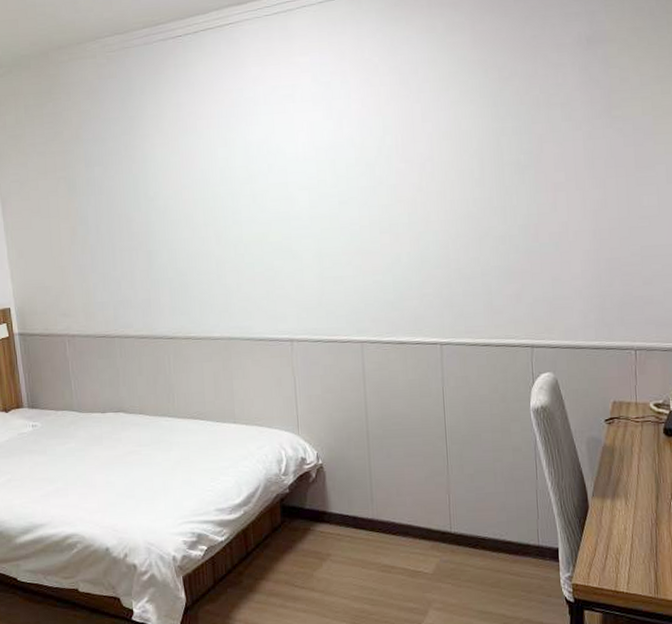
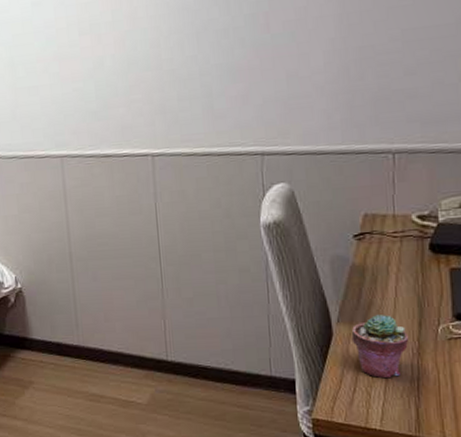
potted succulent: none [603,490,649,546] -> present [351,315,409,379]

